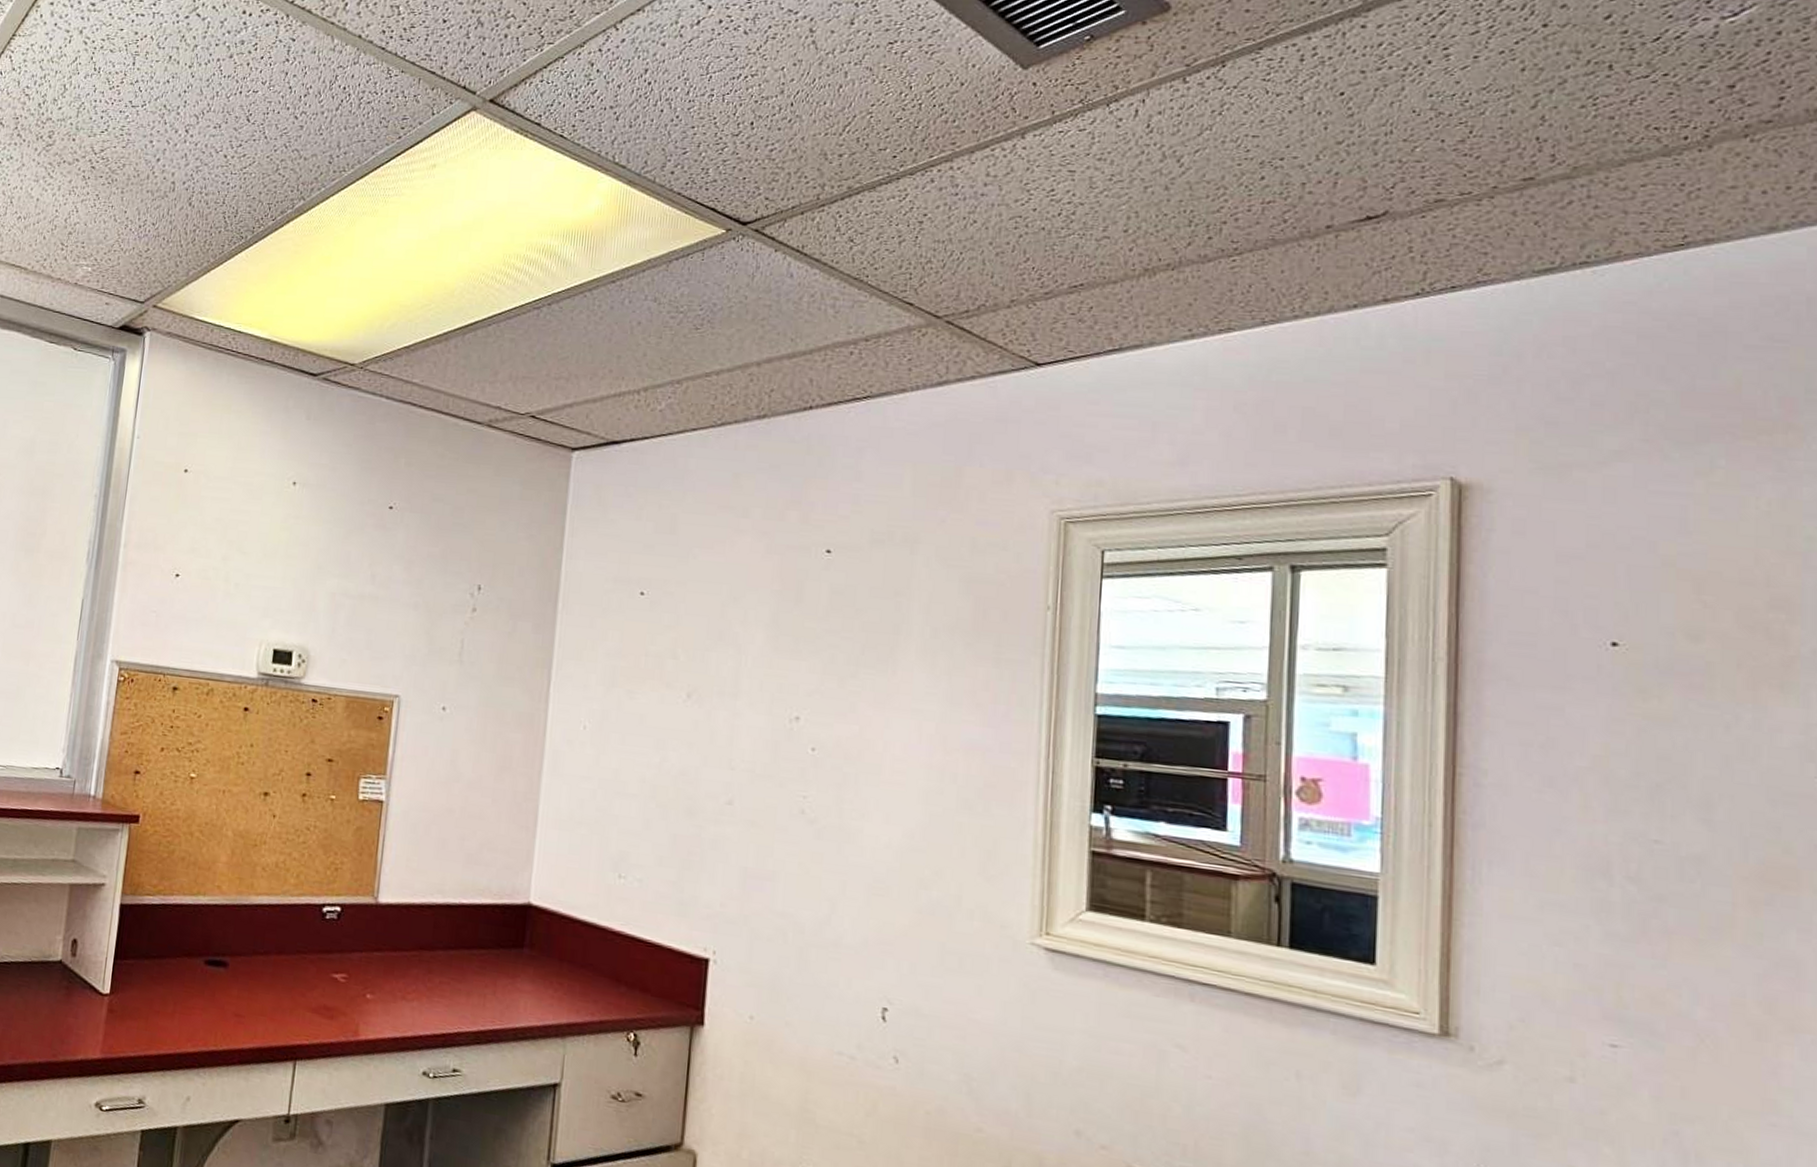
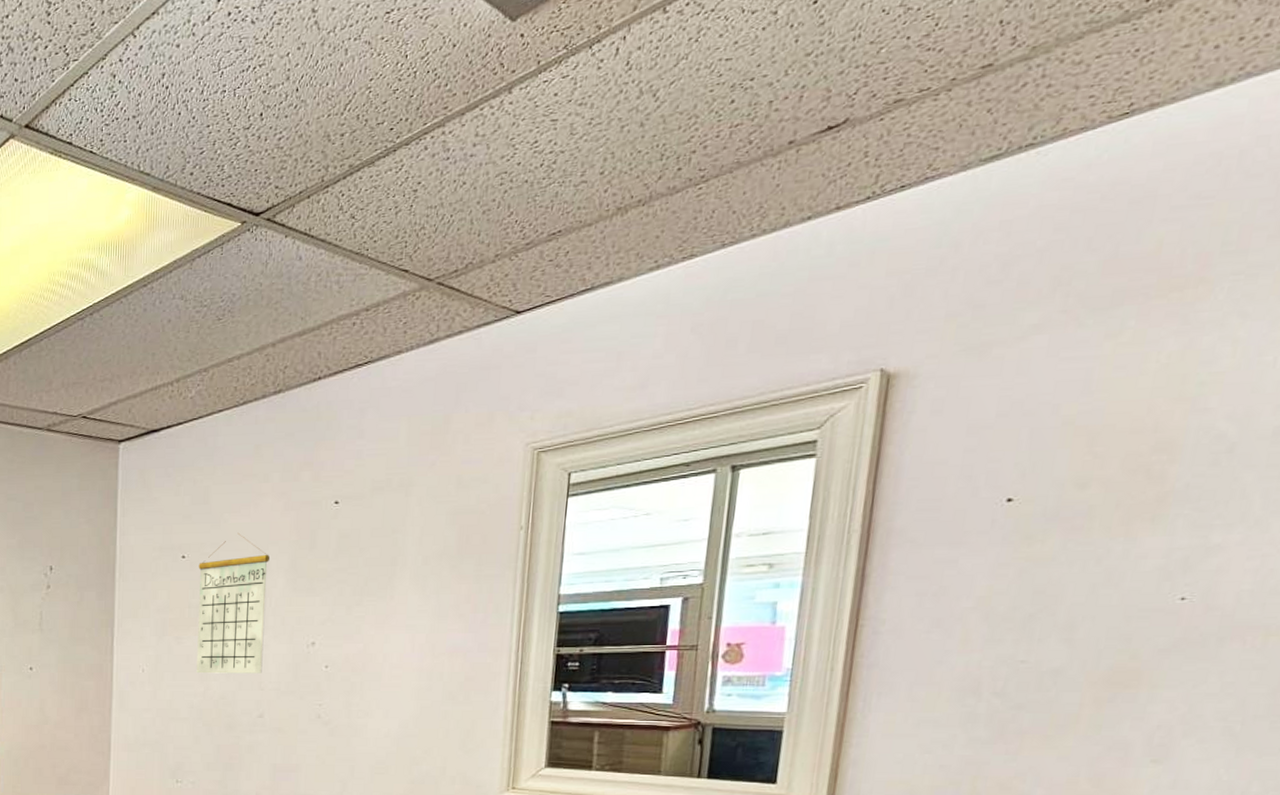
calendar: none [651,572,747,748] -> present [196,532,269,674]

